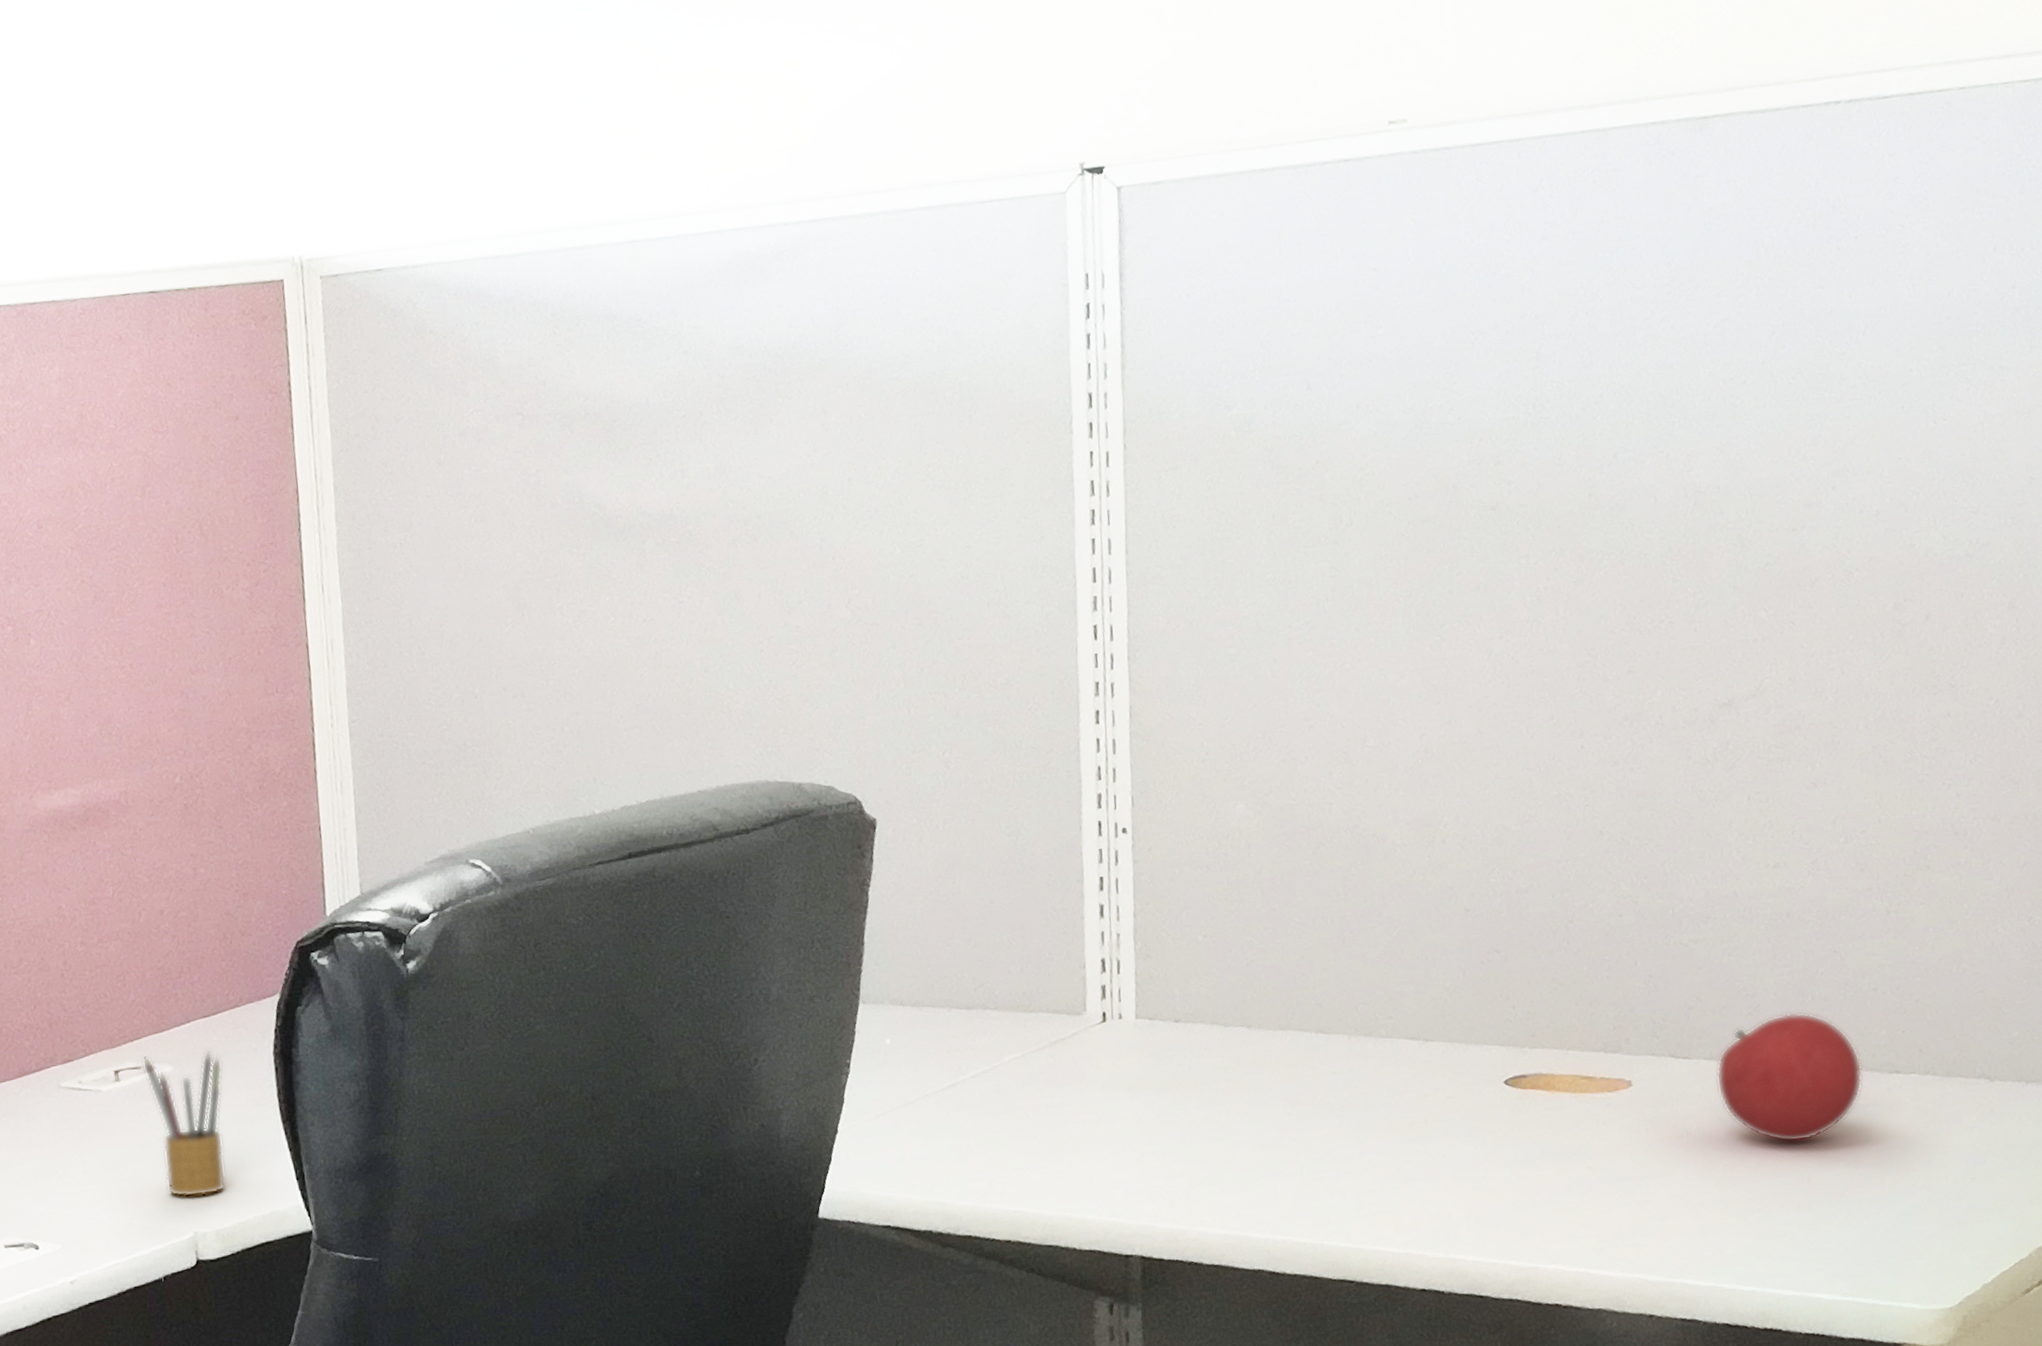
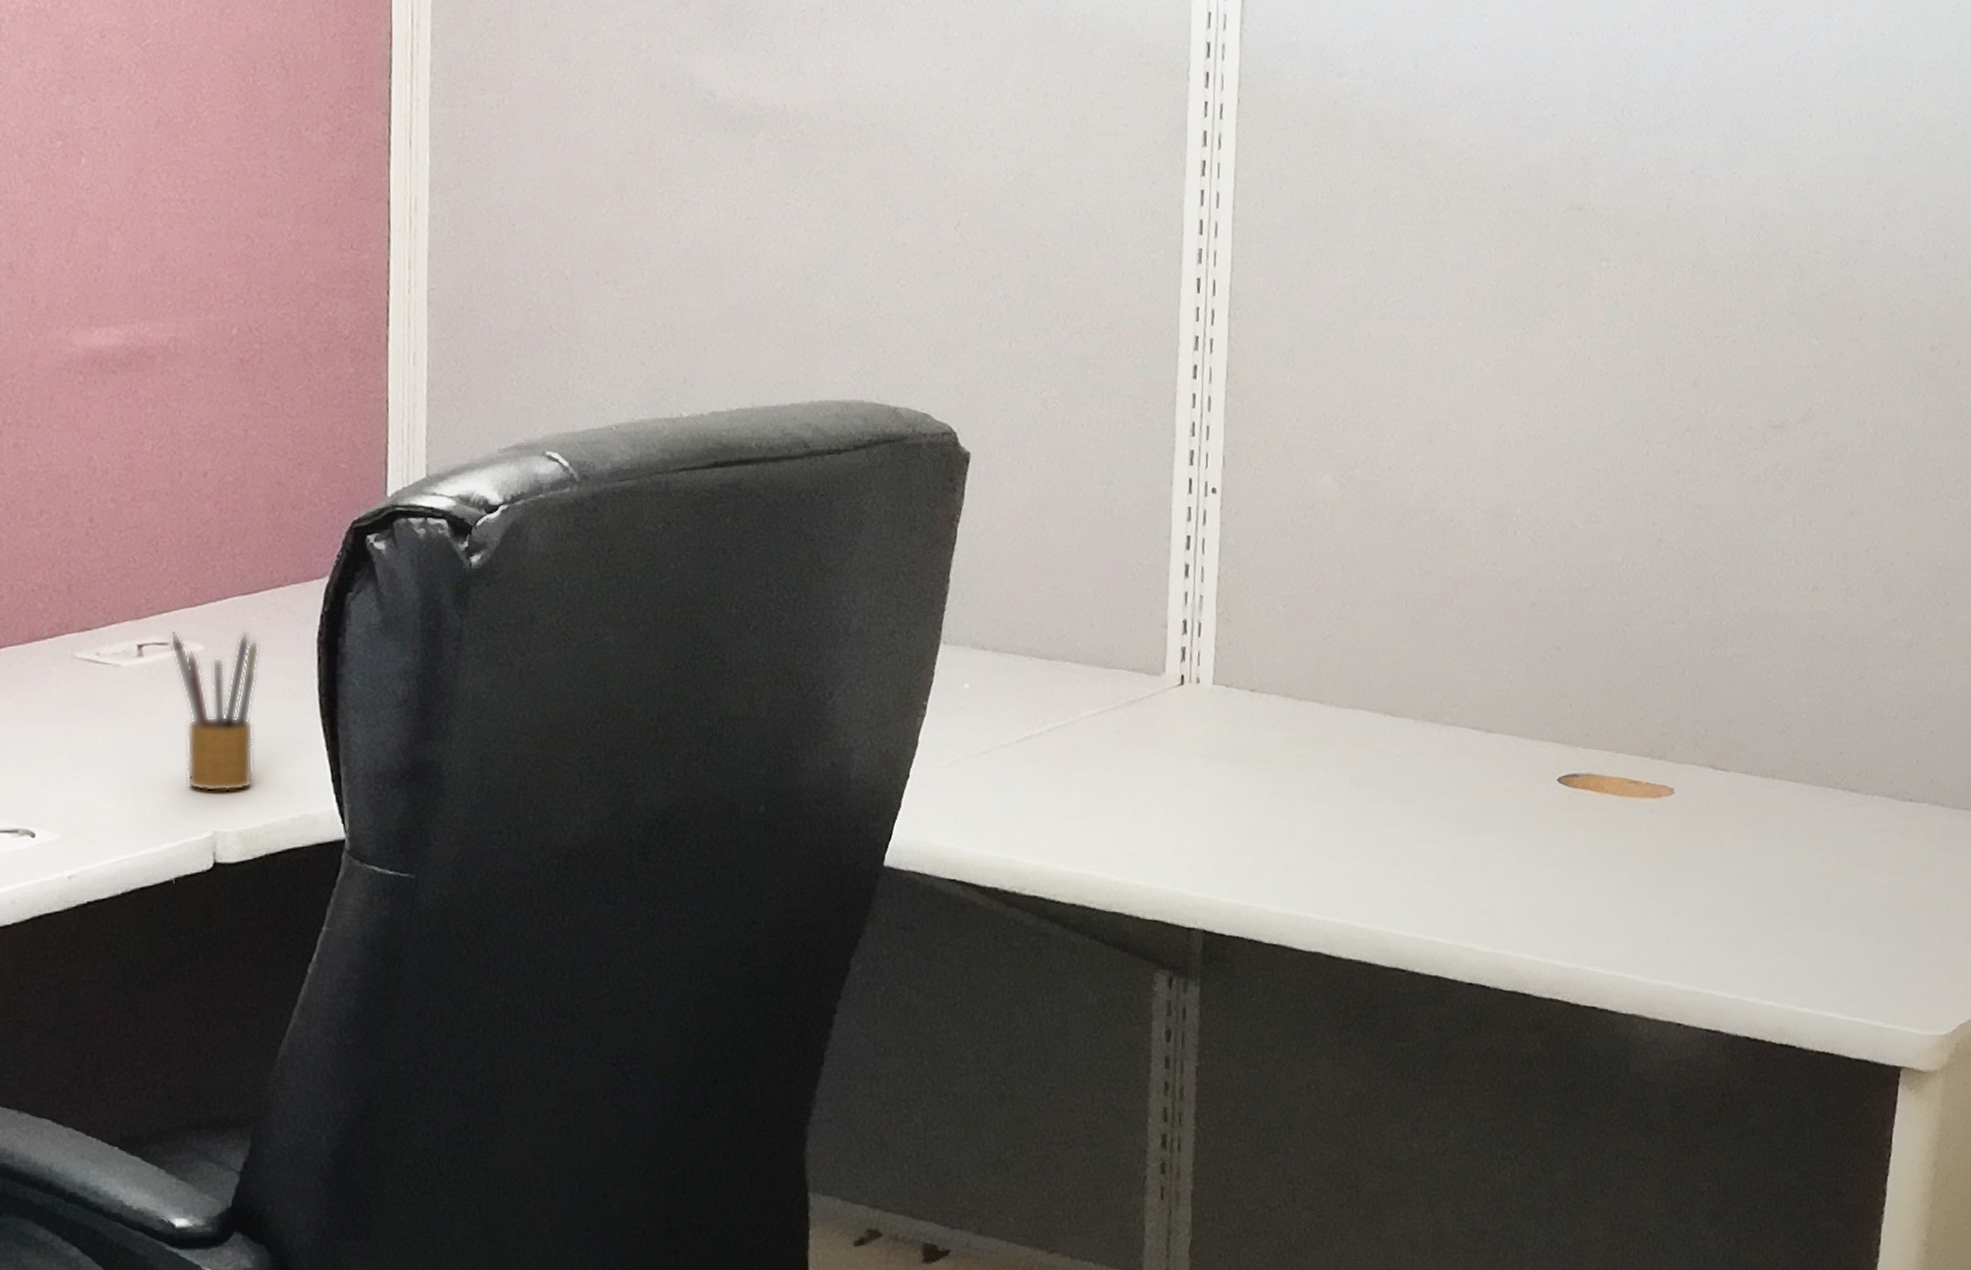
fruit: present [1716,1012,1863,1143] -> none [1750,734,1880,862]

